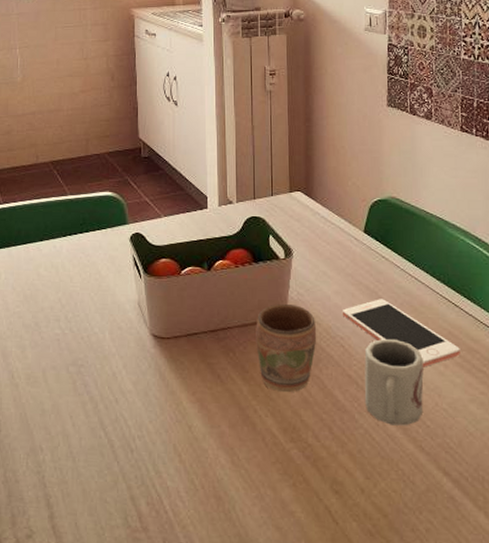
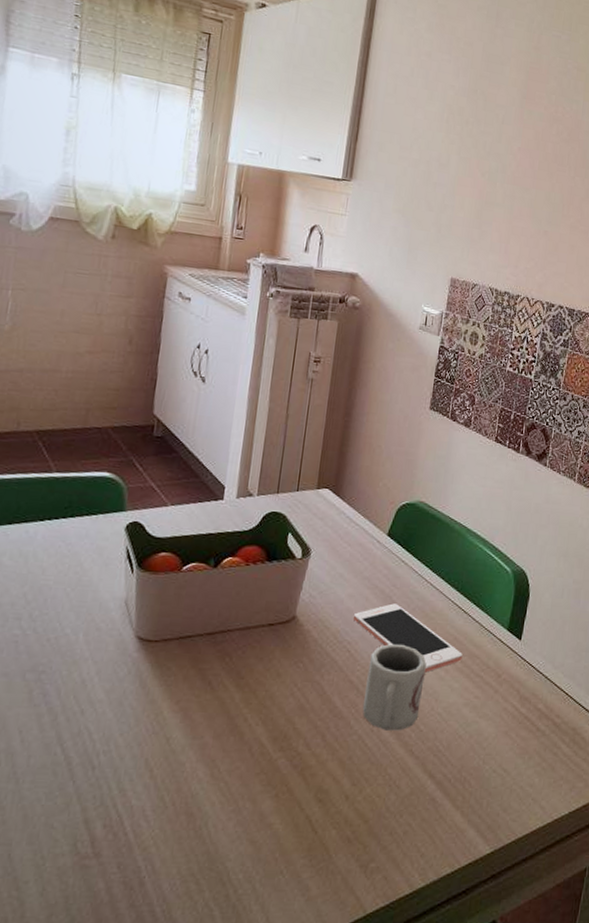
mug: present [256,304,317,392] -> none [256,606,325,699]

